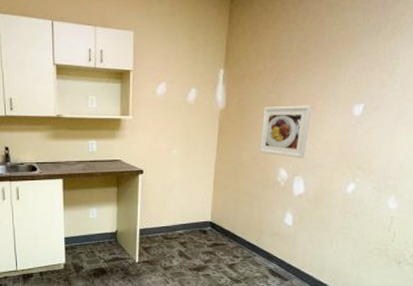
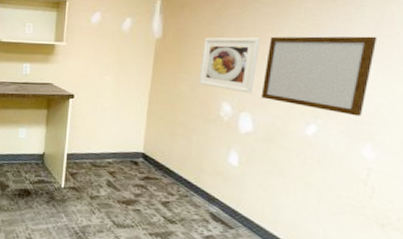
writing board: none [312,101,404,173] -> present [261,36,378,116]

